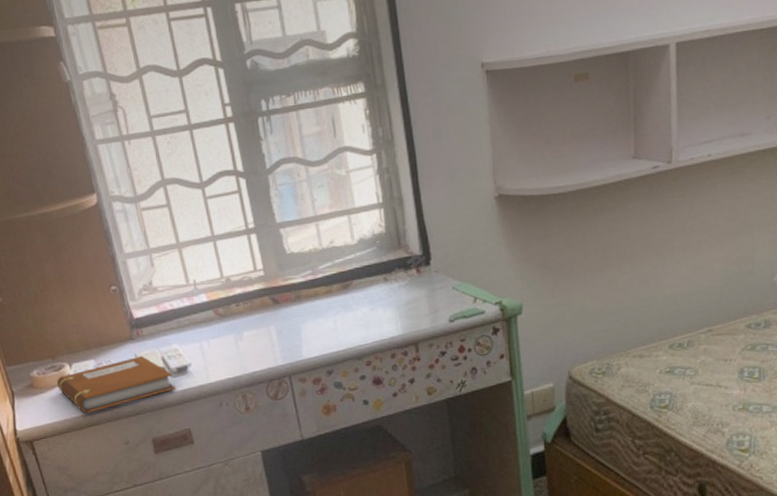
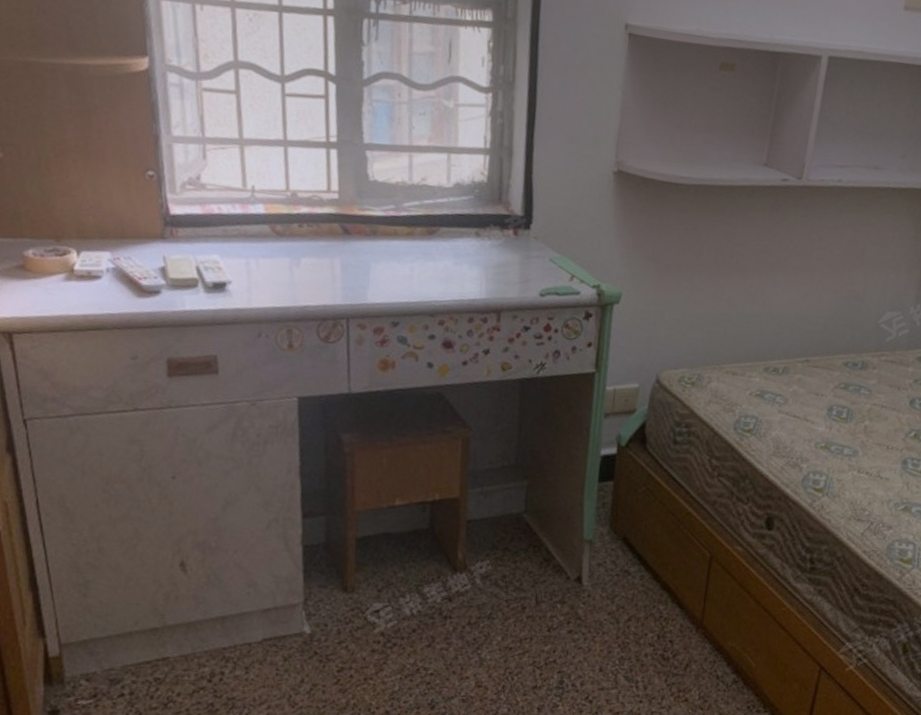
notebook: present [57,355,175,413] -> none [57,259,207,314]

